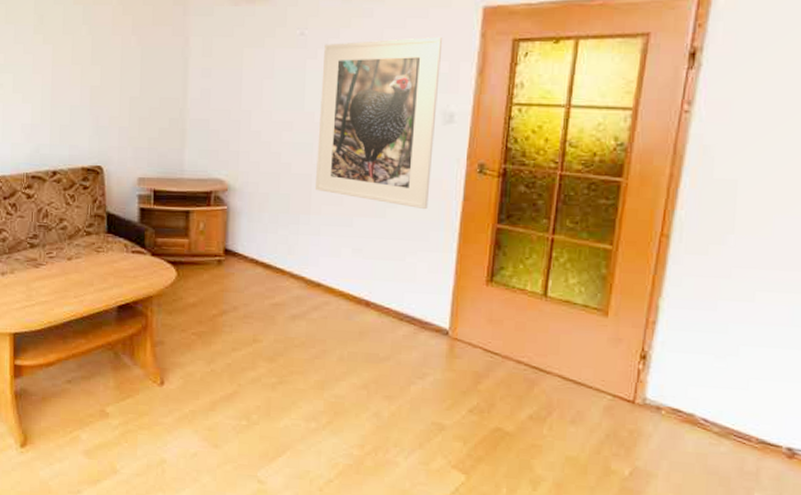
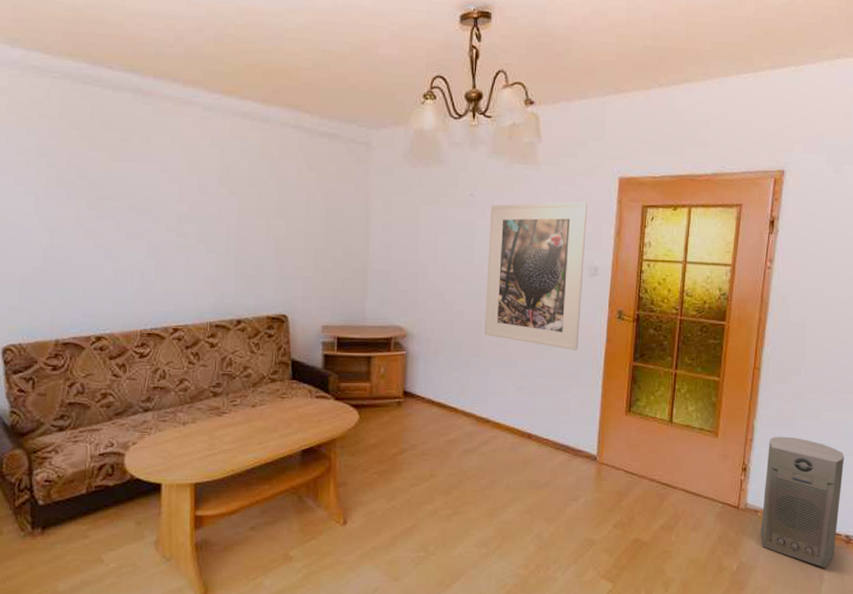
air purifier: none [663,319,789,486] -> present [760,436,844,569]

